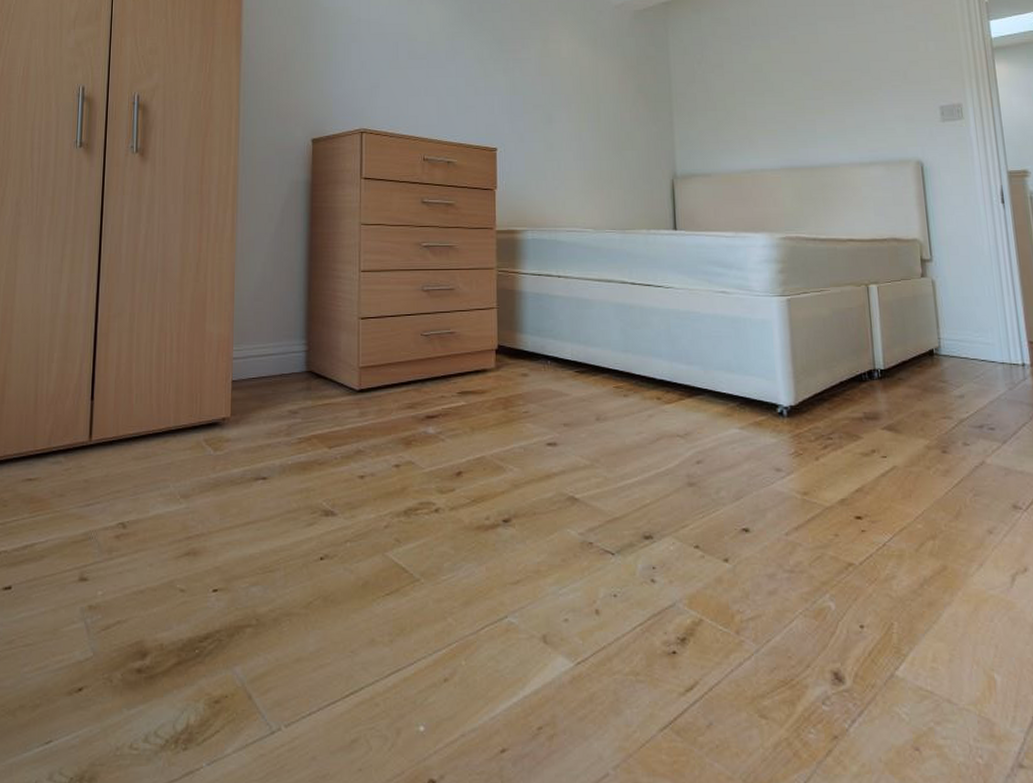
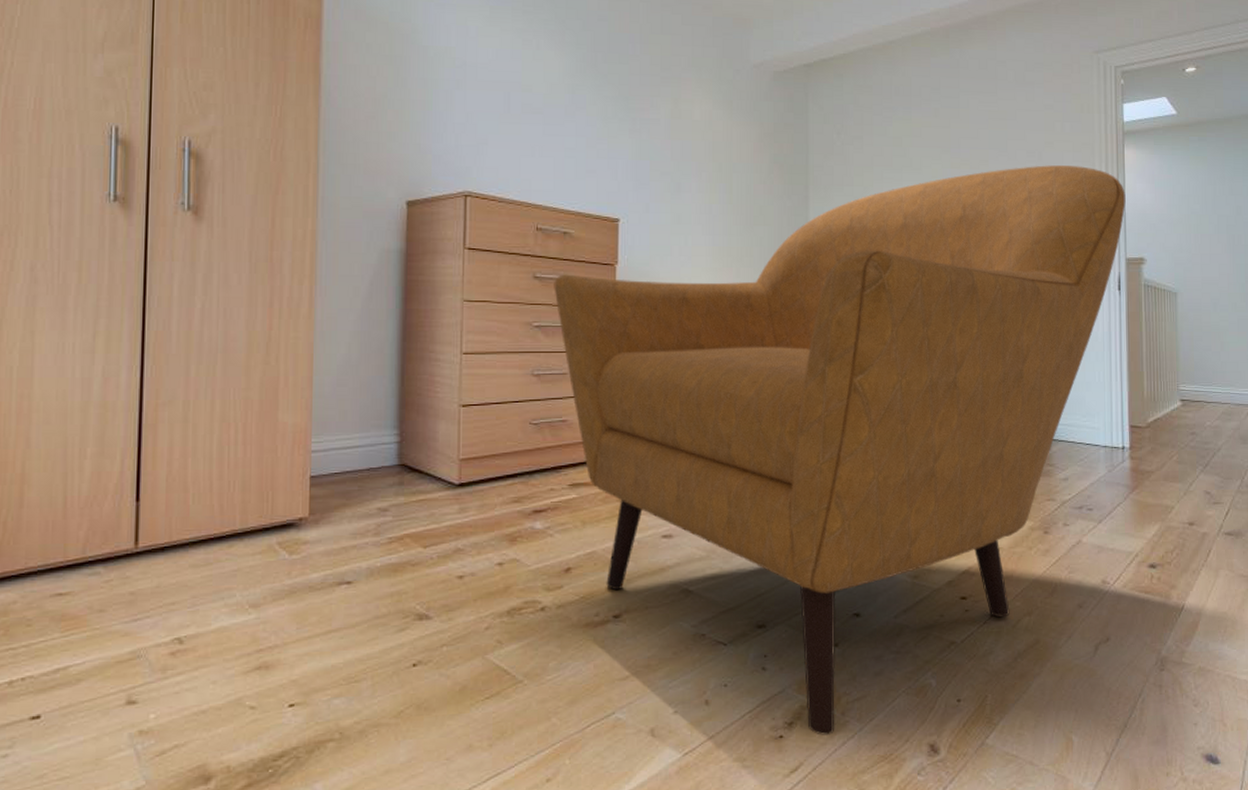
armchair: none [440,83,1002,654] -> present [554,165,1126,735]

